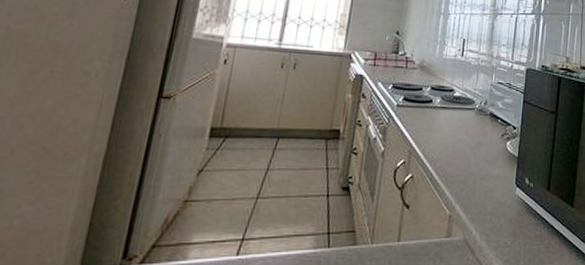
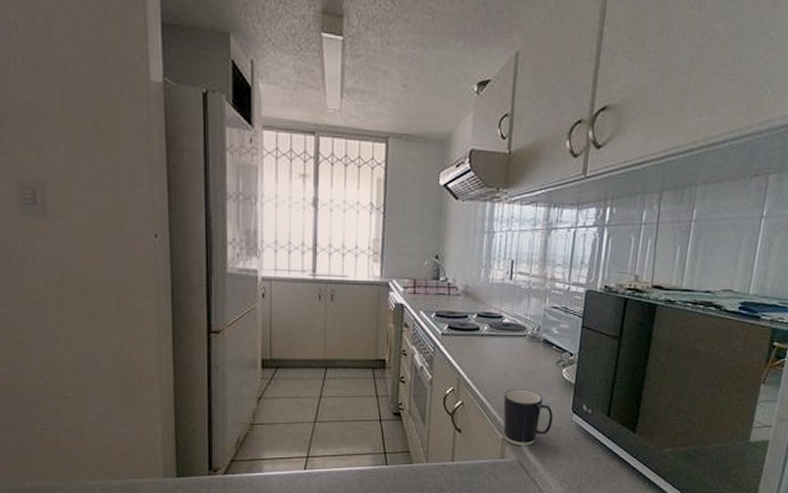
mug: none [450,162,499,222] -> present [503,389,554,446]

